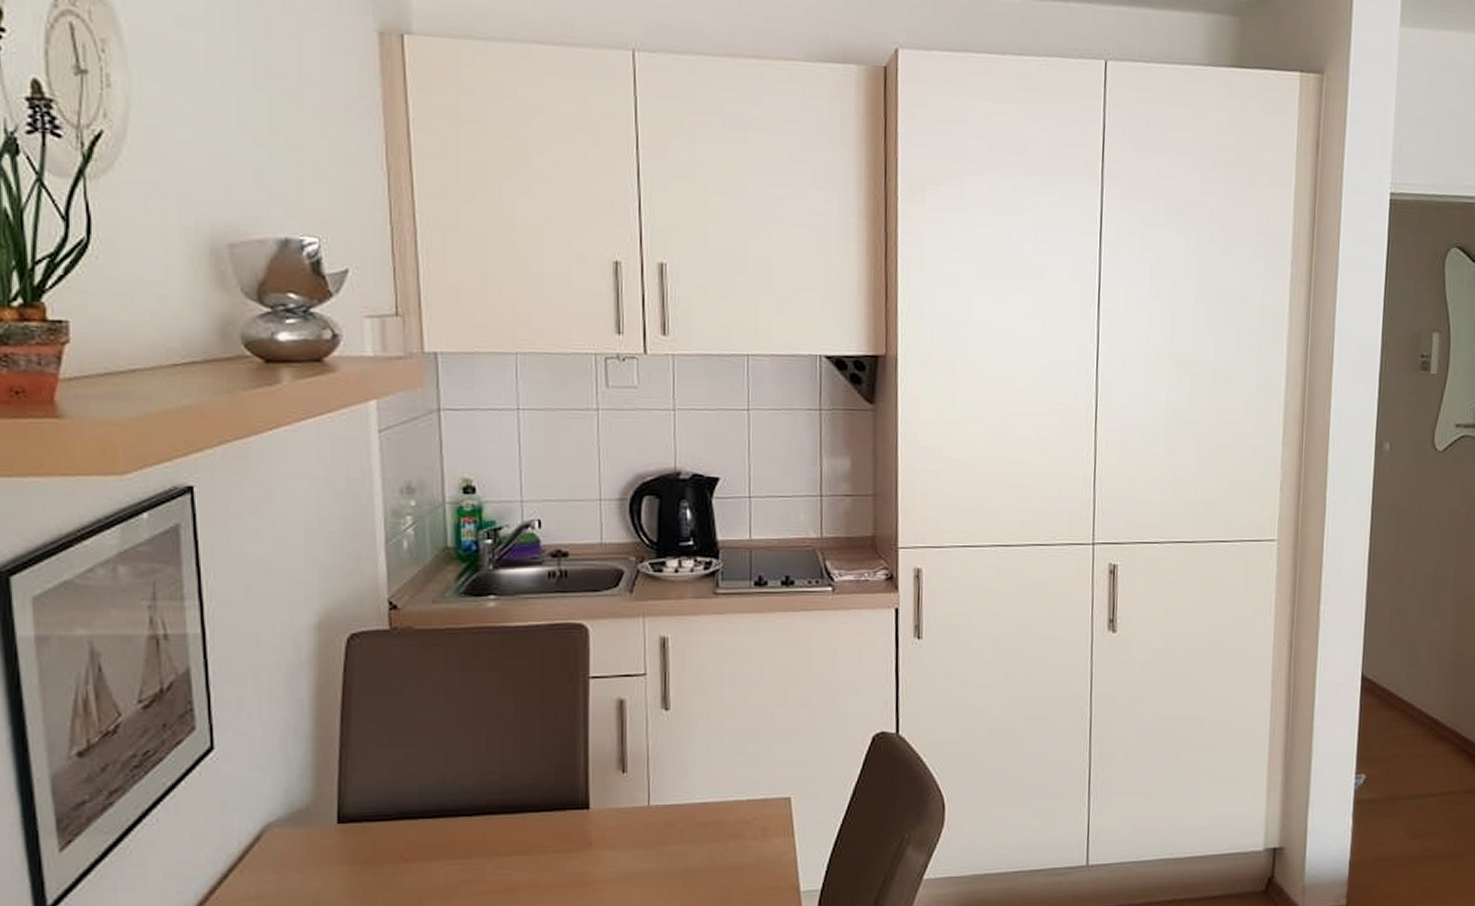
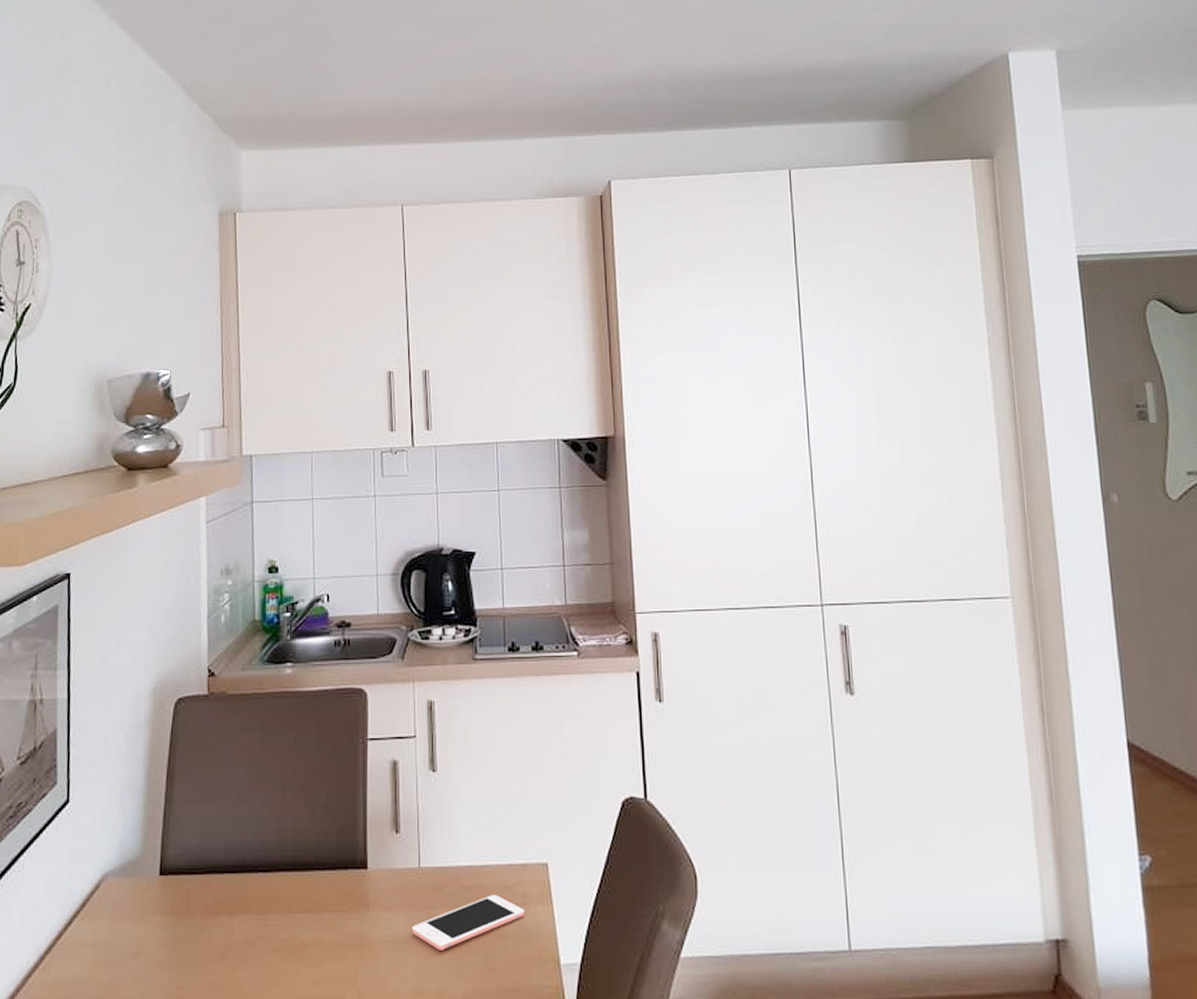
cell phone: none [639,830,764,884] -> present [411,895,525,950]

